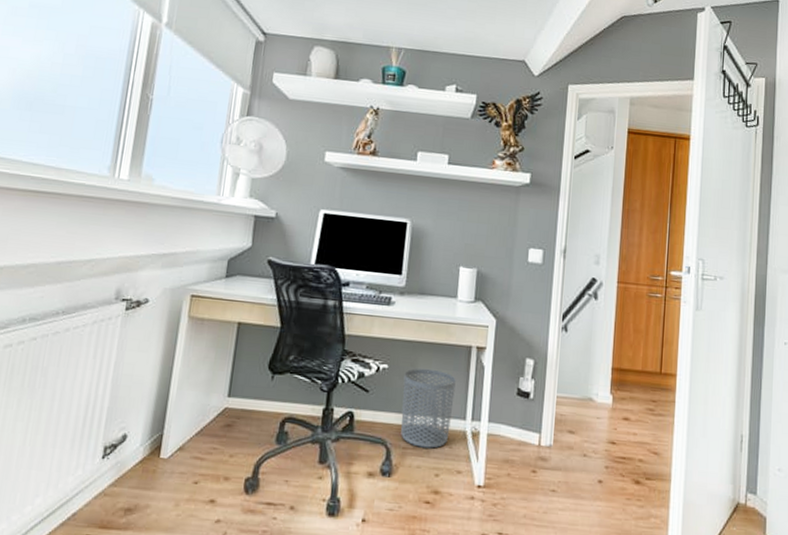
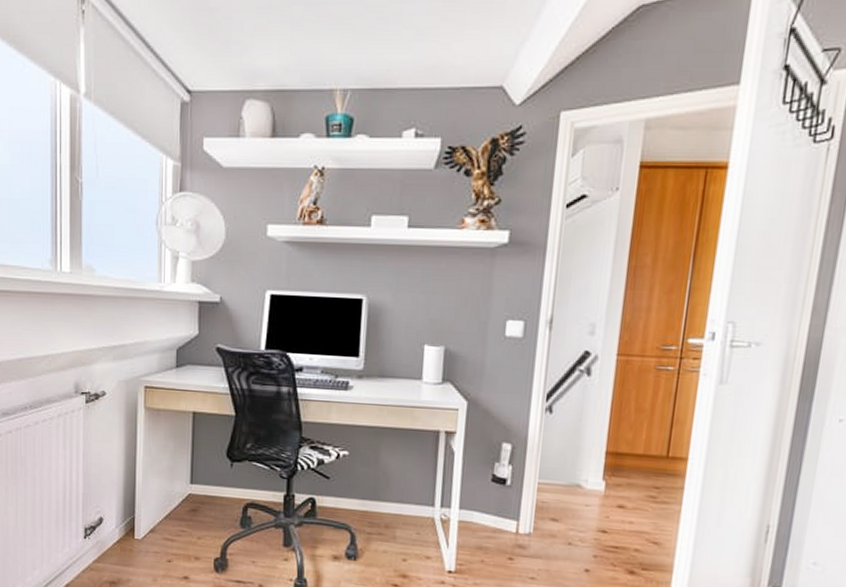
waste bin: present [401,368,456,449] -> none [364,454,423,534]

